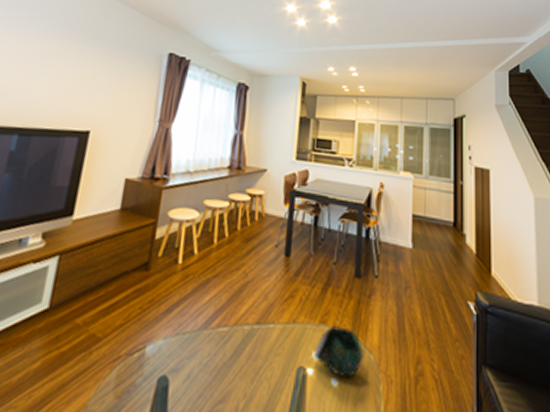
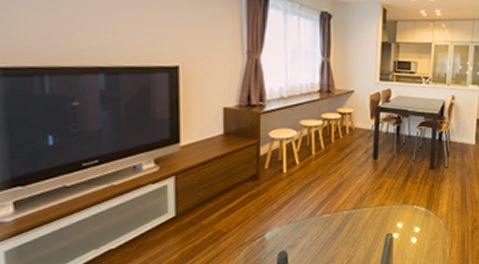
decorative bowl: present [313,326,364,377] -> none [398,204,436,236]

